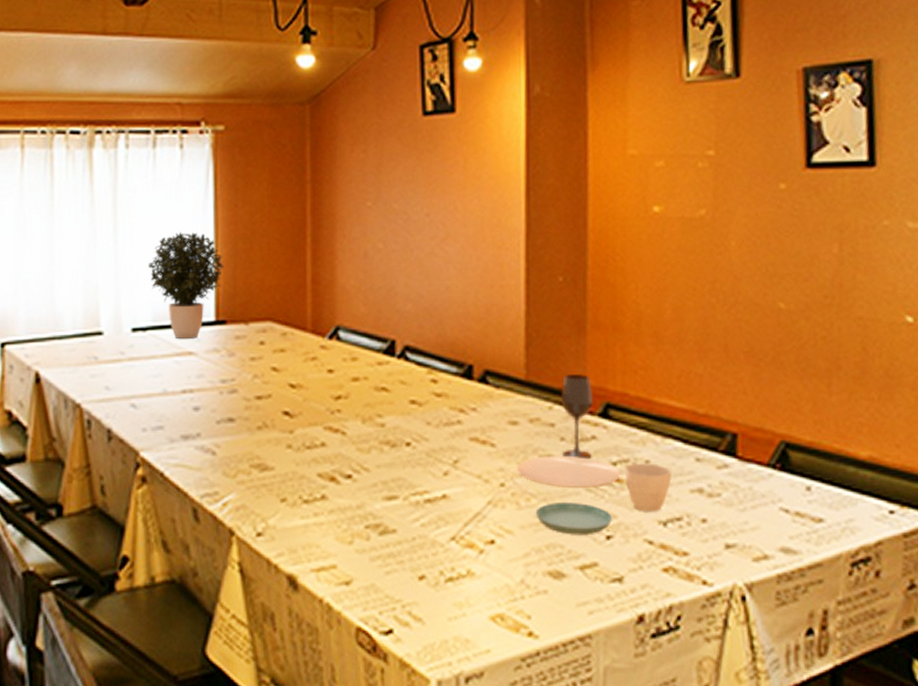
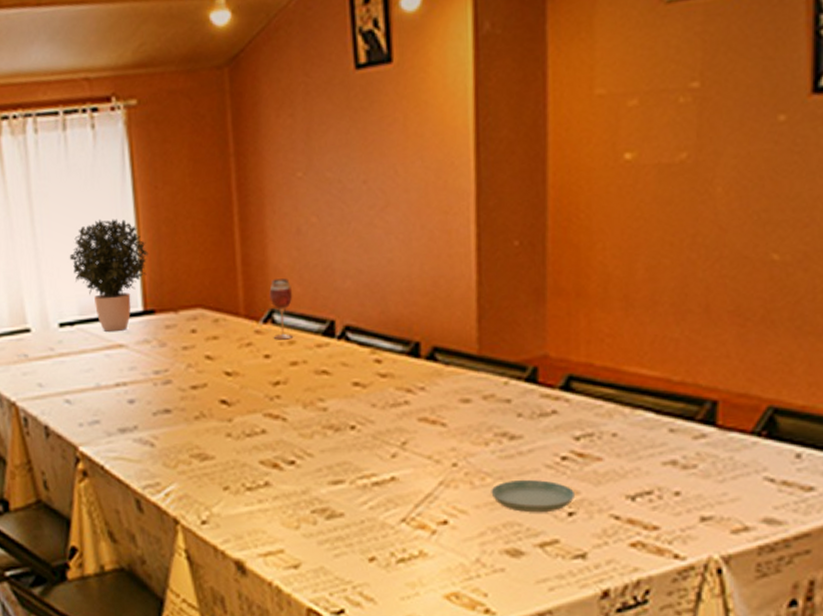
wineglass: none [336,298,358,356] -> present [269,278,293,340]
plate: present [517,455,620,489] -> none [470,432,584,466]
wine glass: present [560,374,594,460] -> none [517,346,555,436]
cup: present [624,463,672,513] -> none [588,436,642,487]

